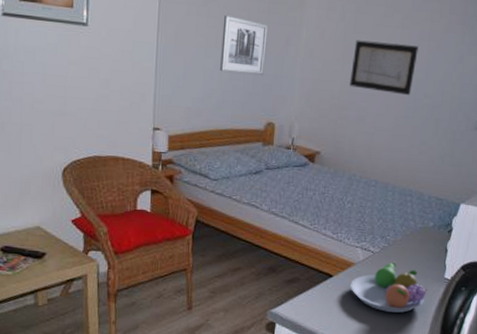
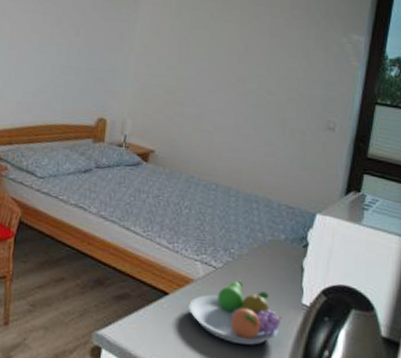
wall art: present [220,15,269,76] -> none [53,12,103,71]
wall art: present [350,40,419,96] -> none [186,35,259,92]

